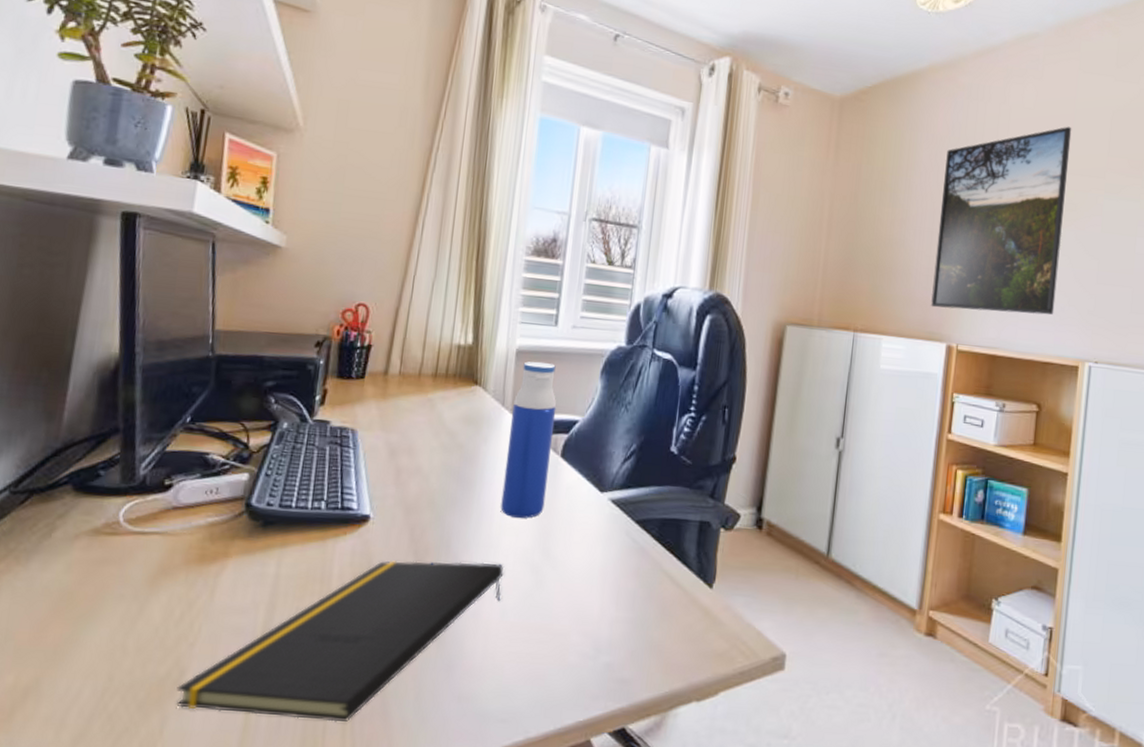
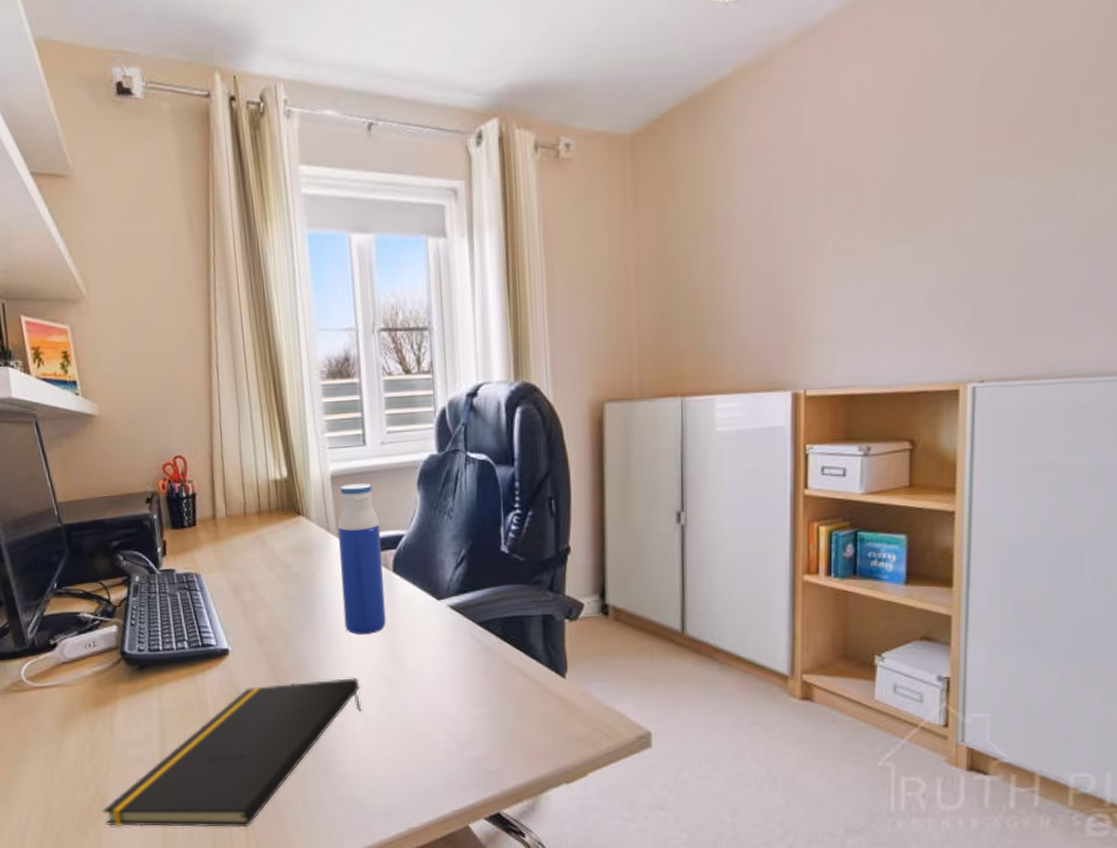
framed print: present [931,126,1072,315] -> none [767,102,928,354]

